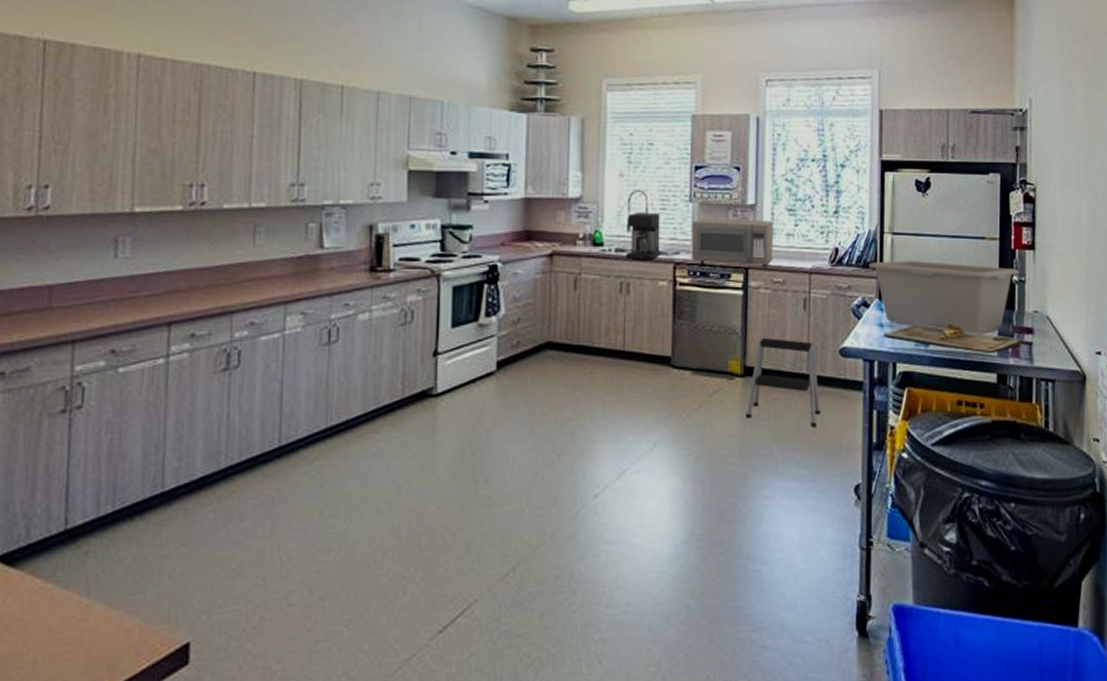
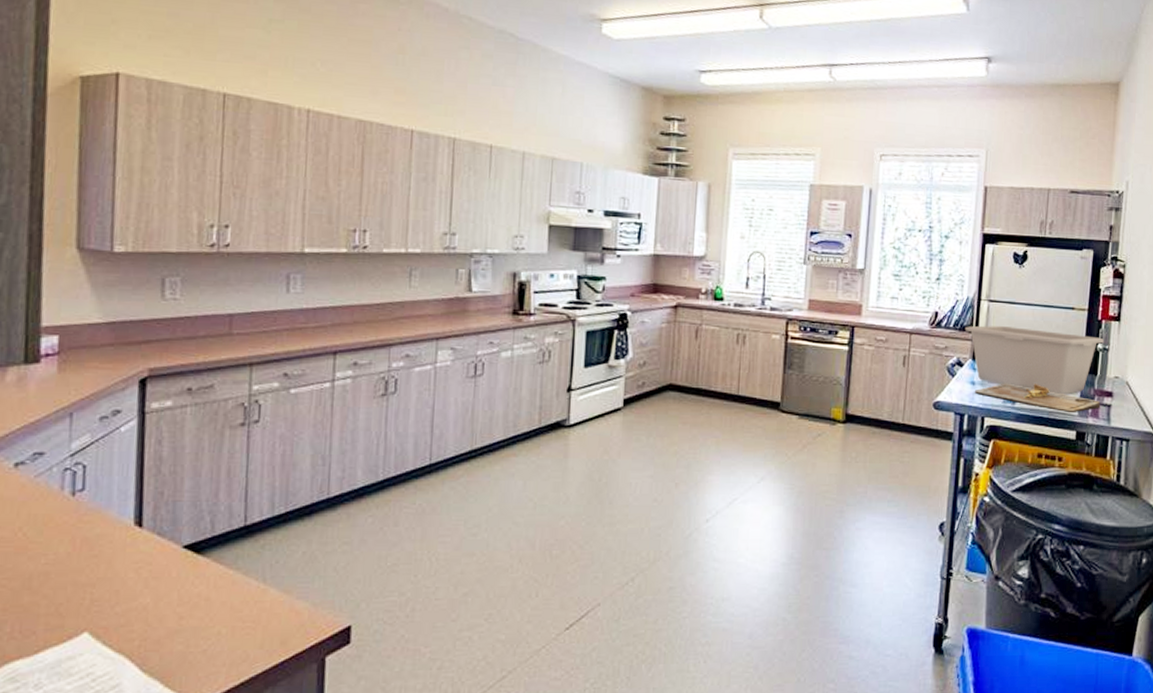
coffee maker: present [626,212,660,260] -> none [744,271,776,315]
microwave: present [692,218,774,268] -> none [803,279,880,327]
step stool: present [745,337,822,427] -> none [844,389,914,471]

